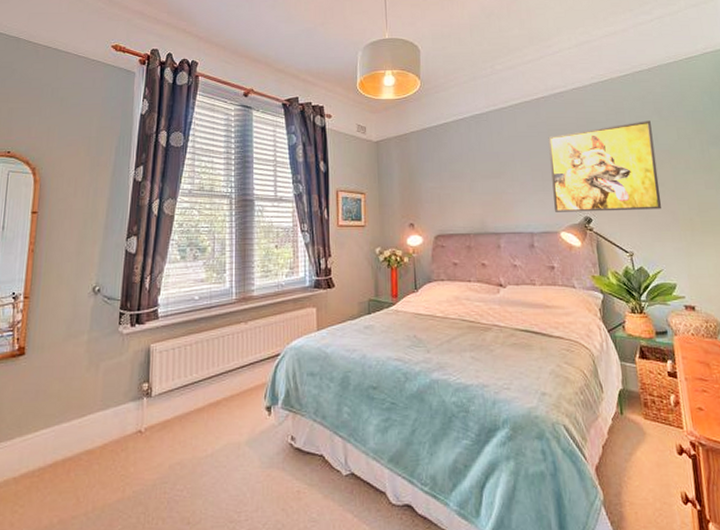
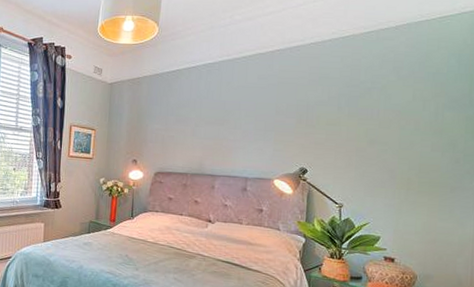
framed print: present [548,121,661,212] -> none [272,79,387,167]

